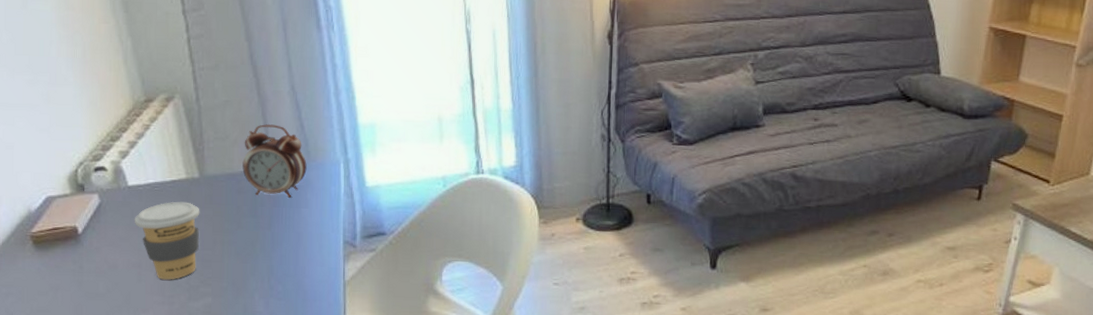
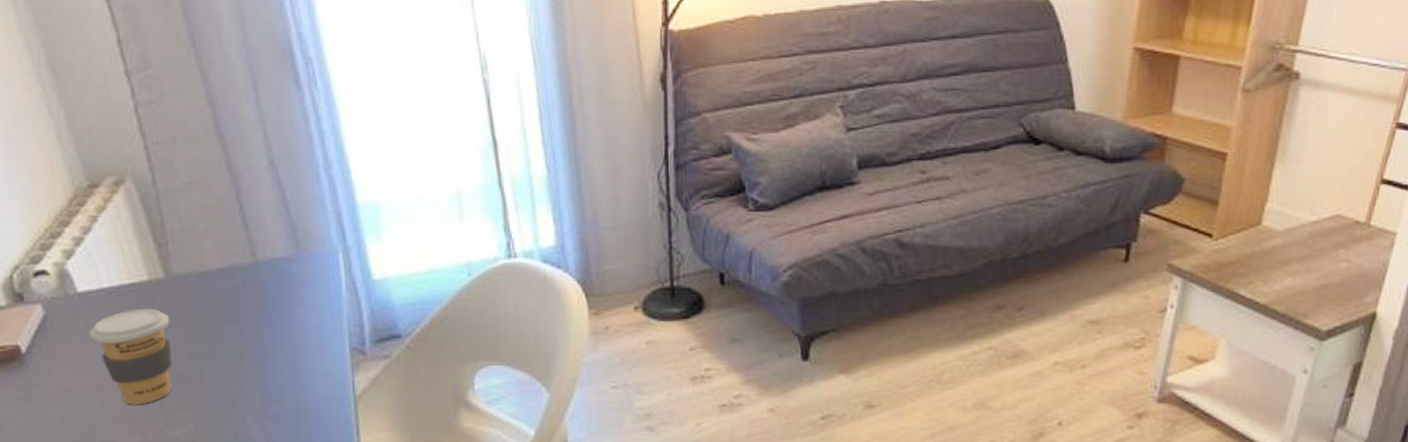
alarm clock: present [242,124,307,198] -> none [217,209,298,298]

